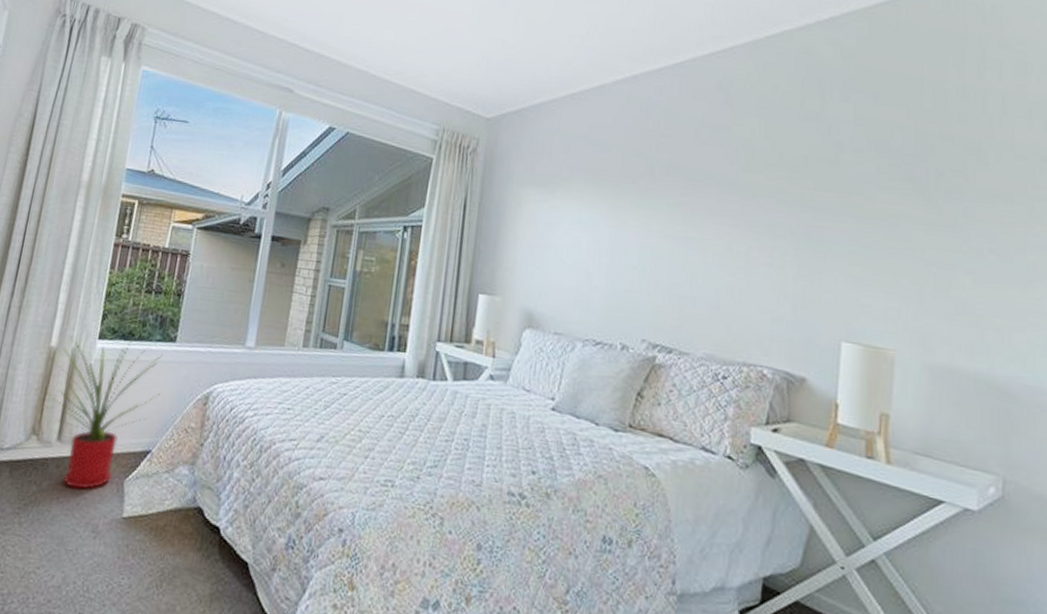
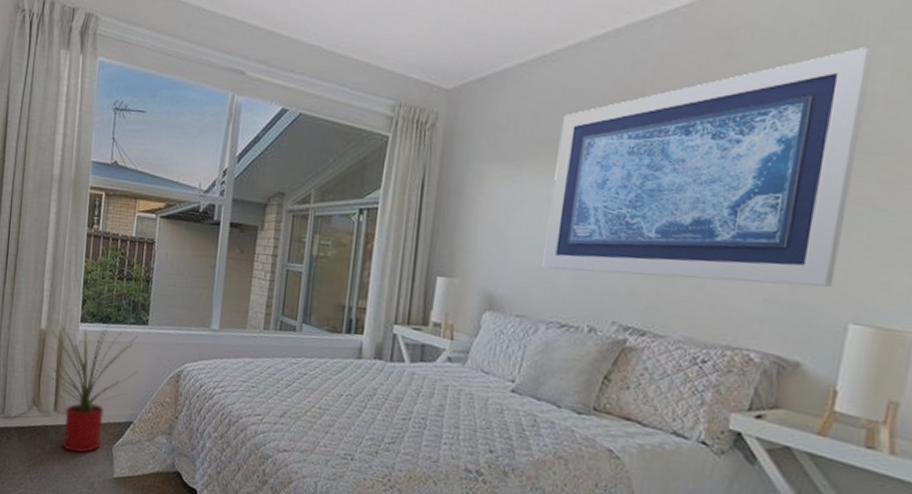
wall art: none [577,104,838,308] -> present [542,46,874,287]

